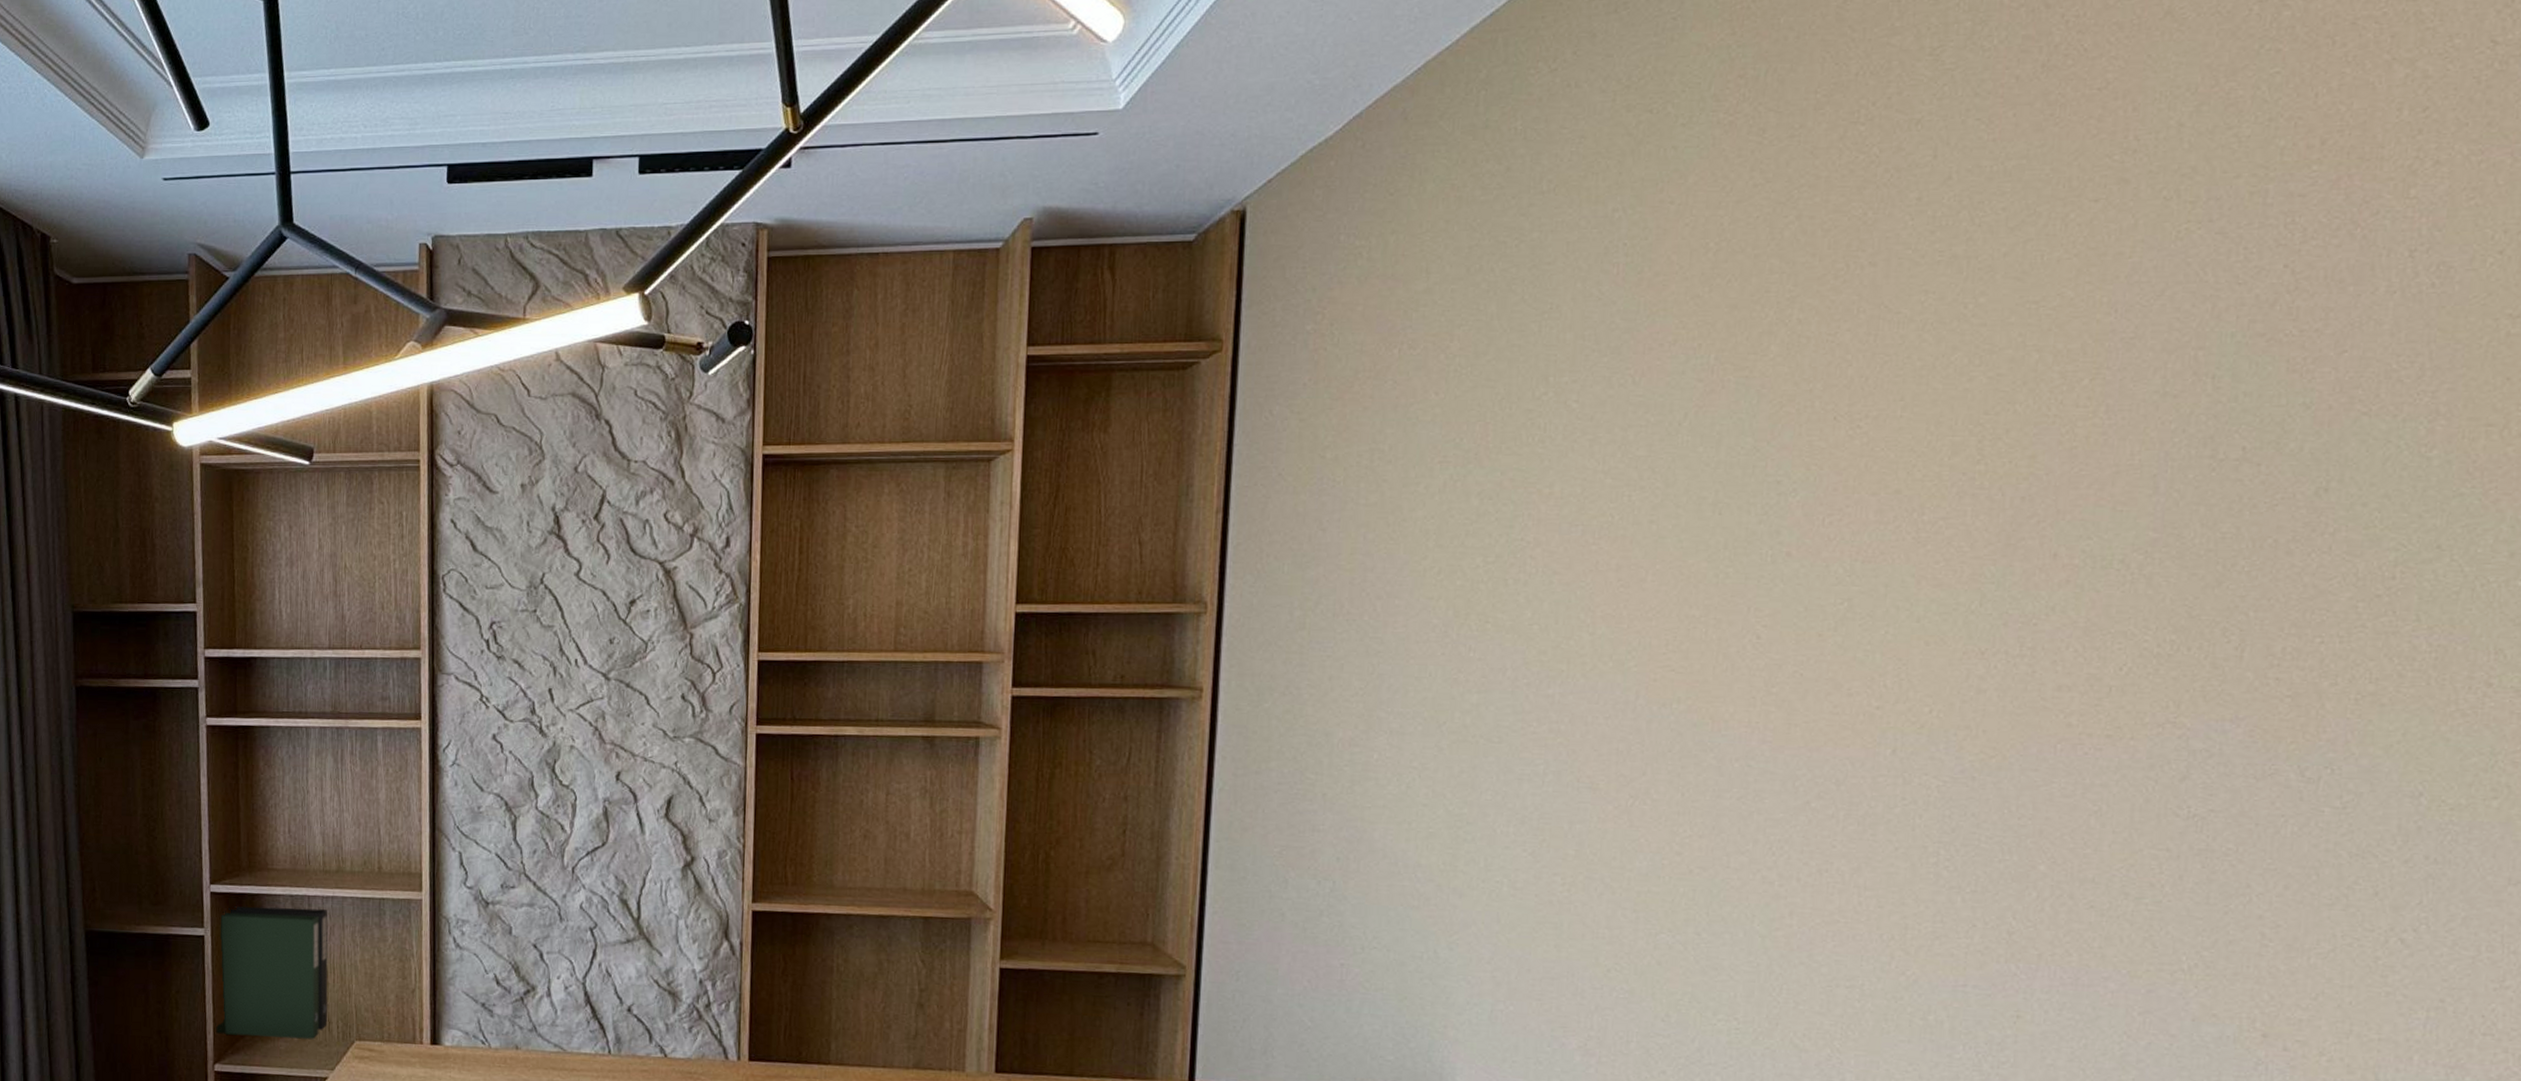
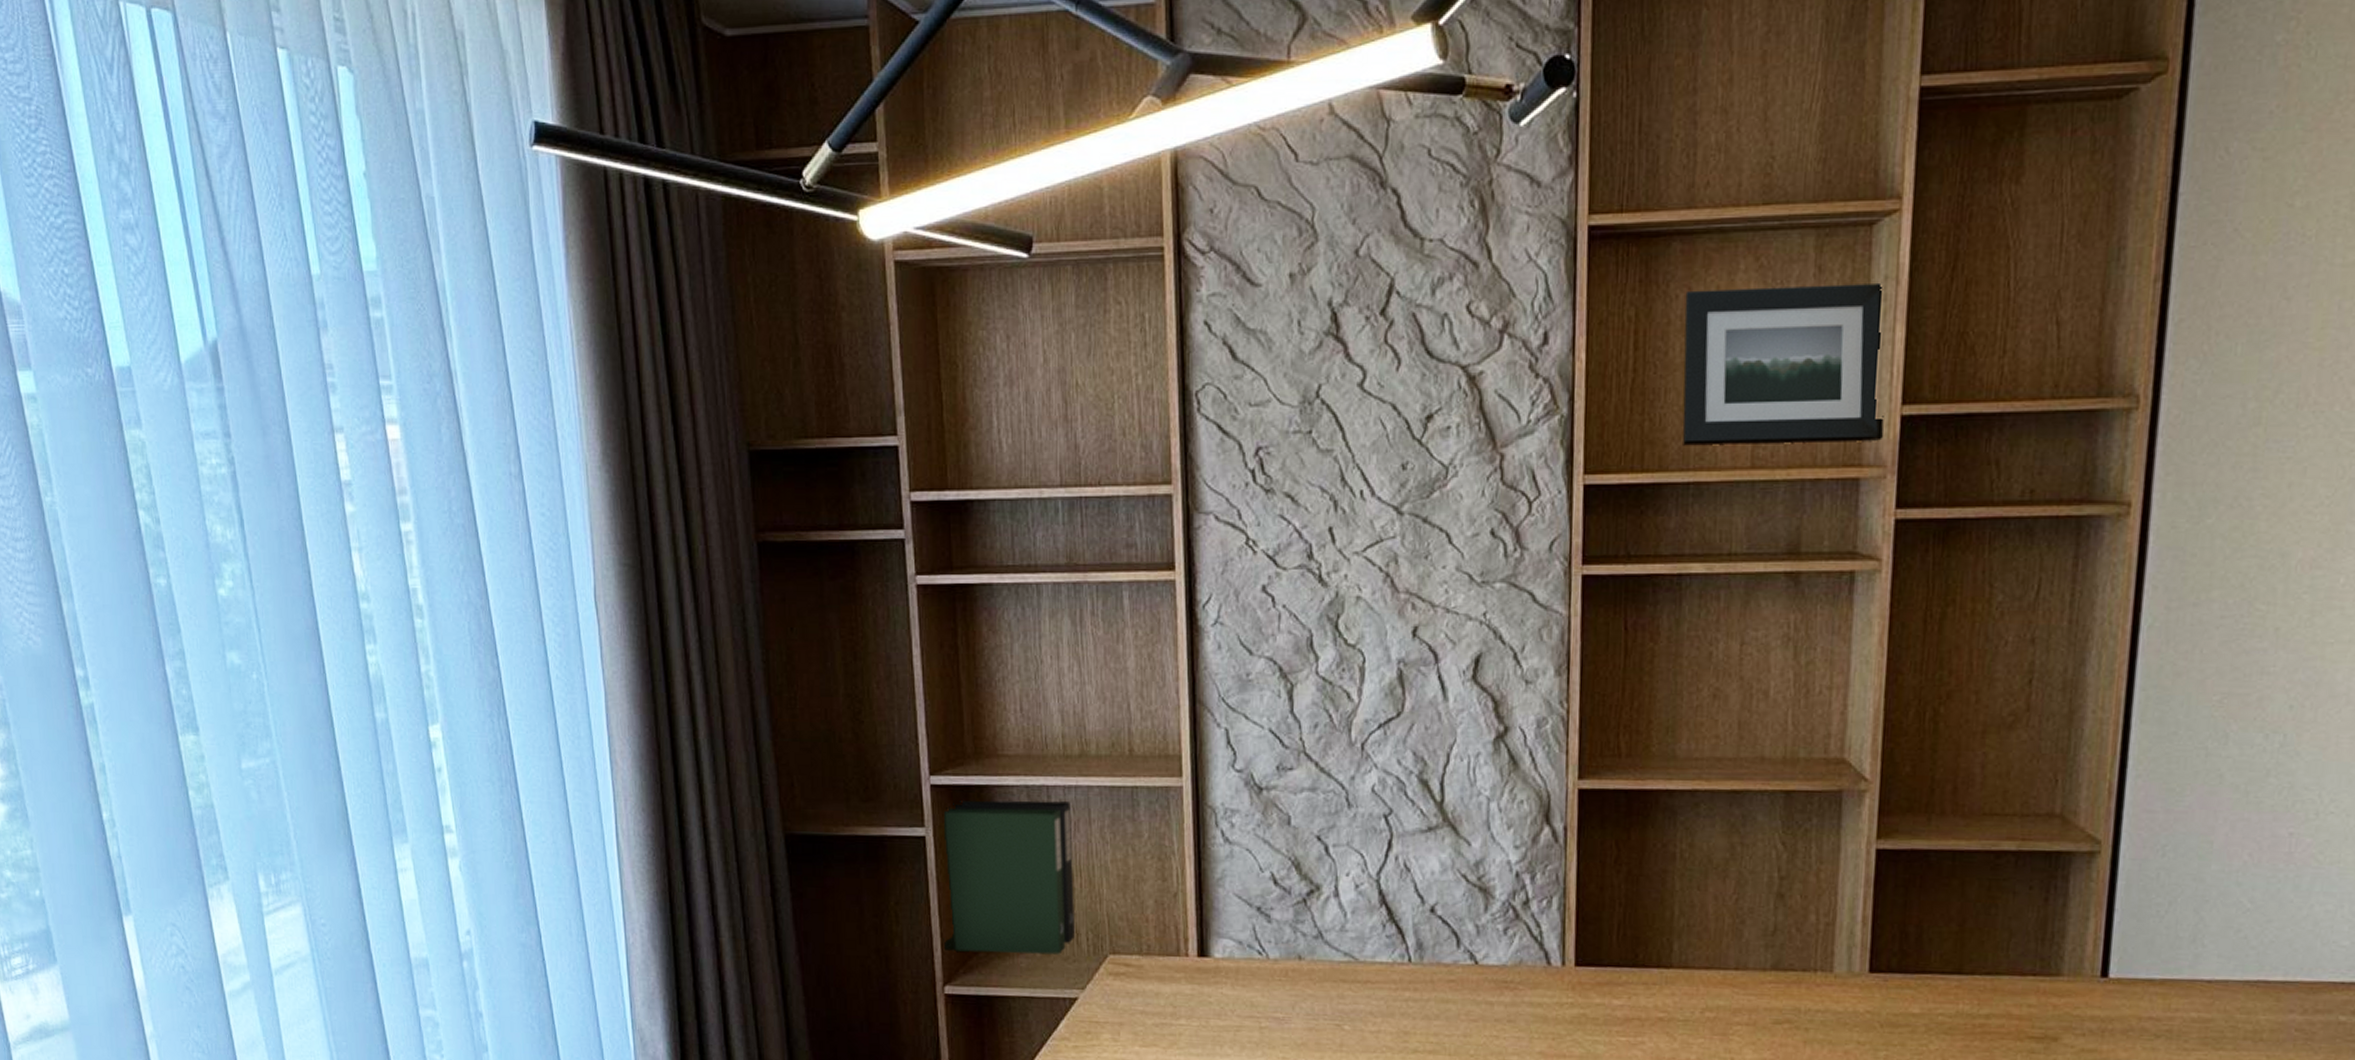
picture frame: none [838,507,1002,633] -> present [1682,284,1884,446]

